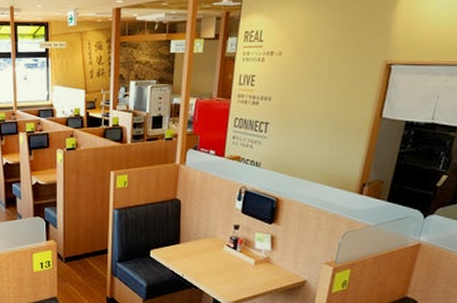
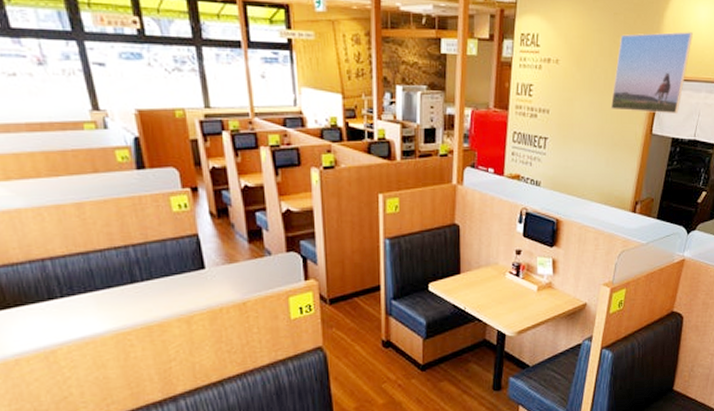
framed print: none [335,18,430,98] -> present [610,32,693,114]

